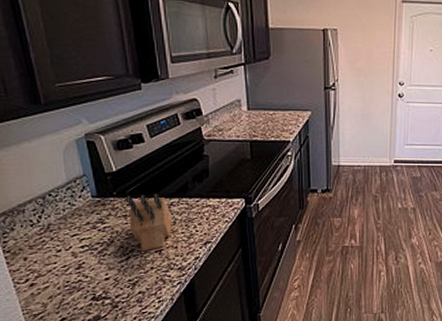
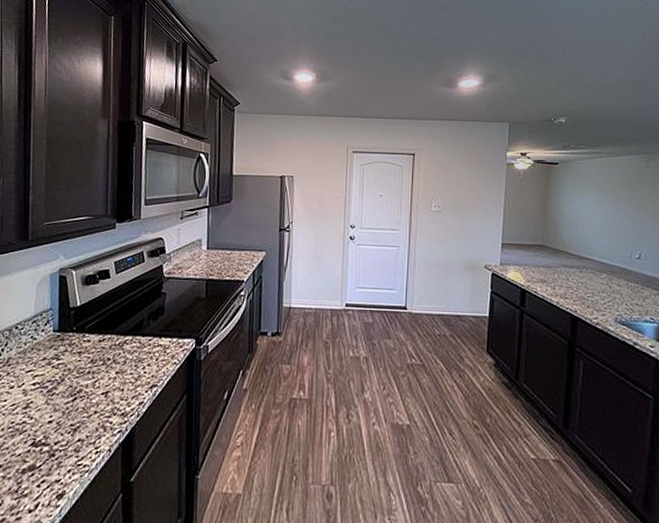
knife block: present [126,194,172,250] -> none [81,330,124,392]

